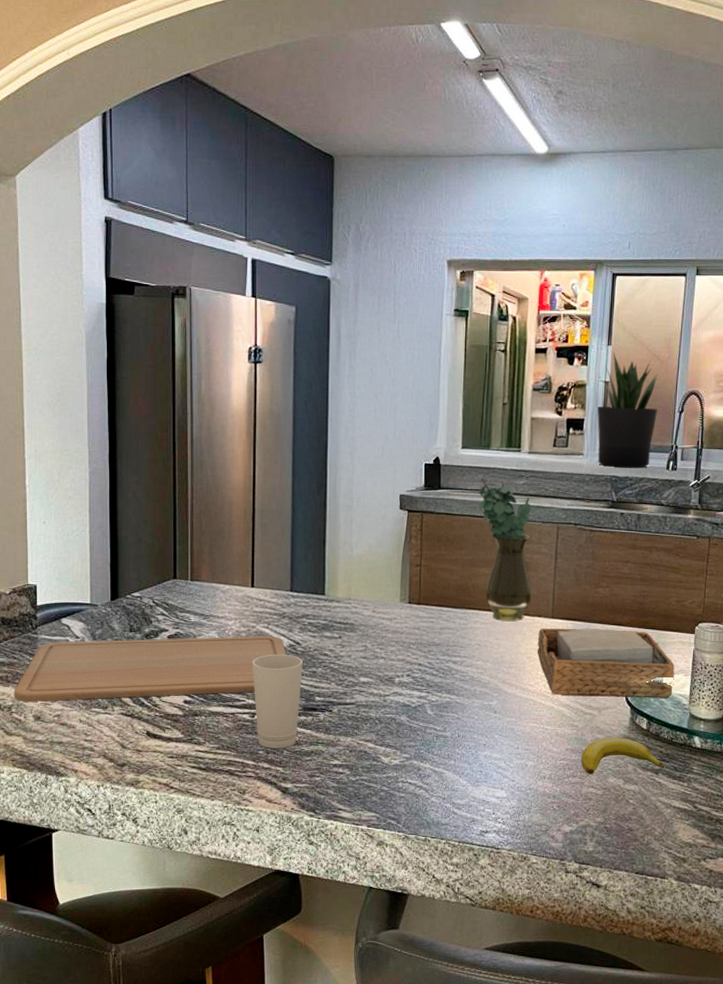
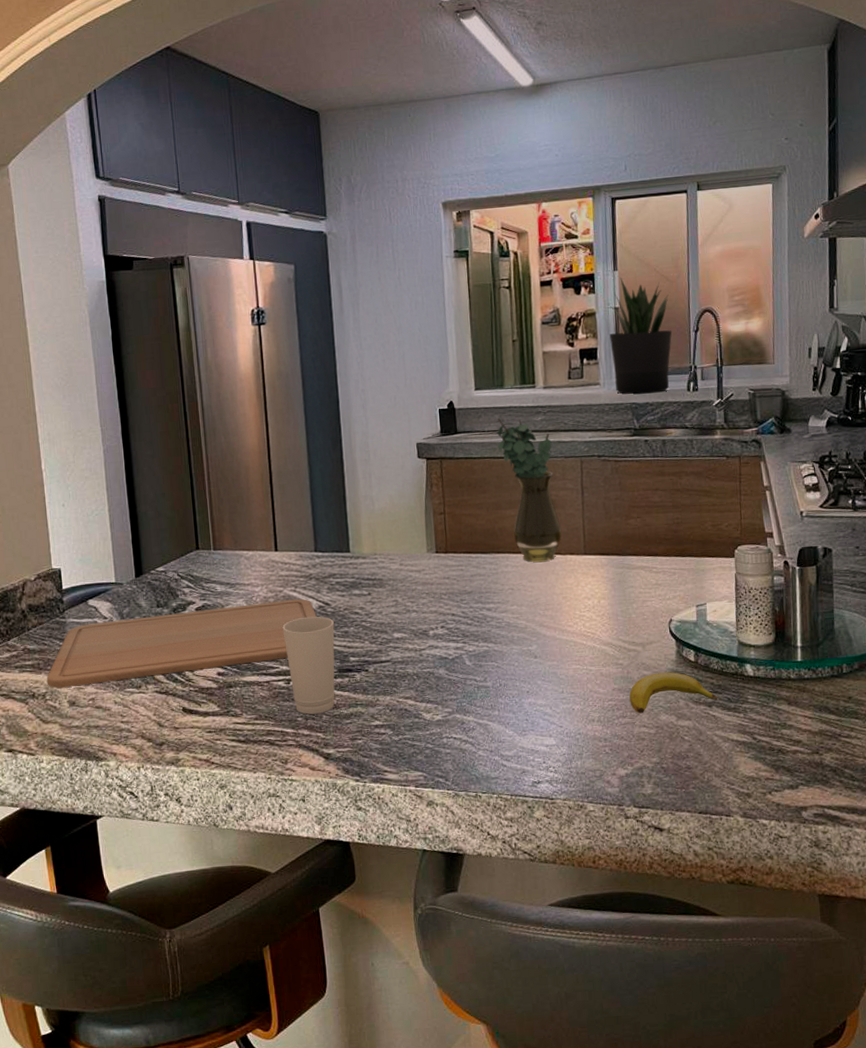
napkin holder: present [537,628,675,699] -> none [572,560,719,634]

